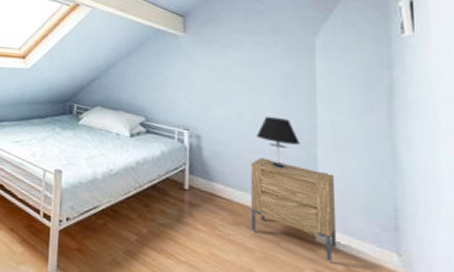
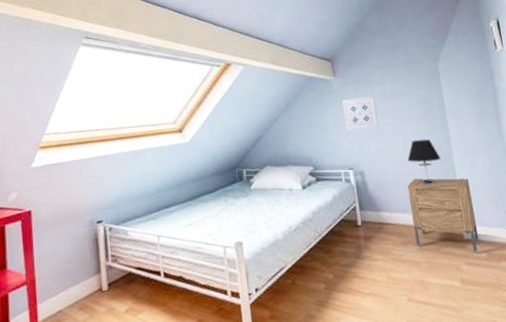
wall art: none [189,58,227,94] -> present [342,96,379,130]

